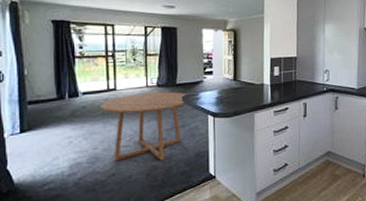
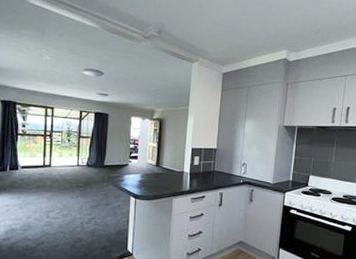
dining table: present [100,92,188,162] -> none [35,171,114,234]

